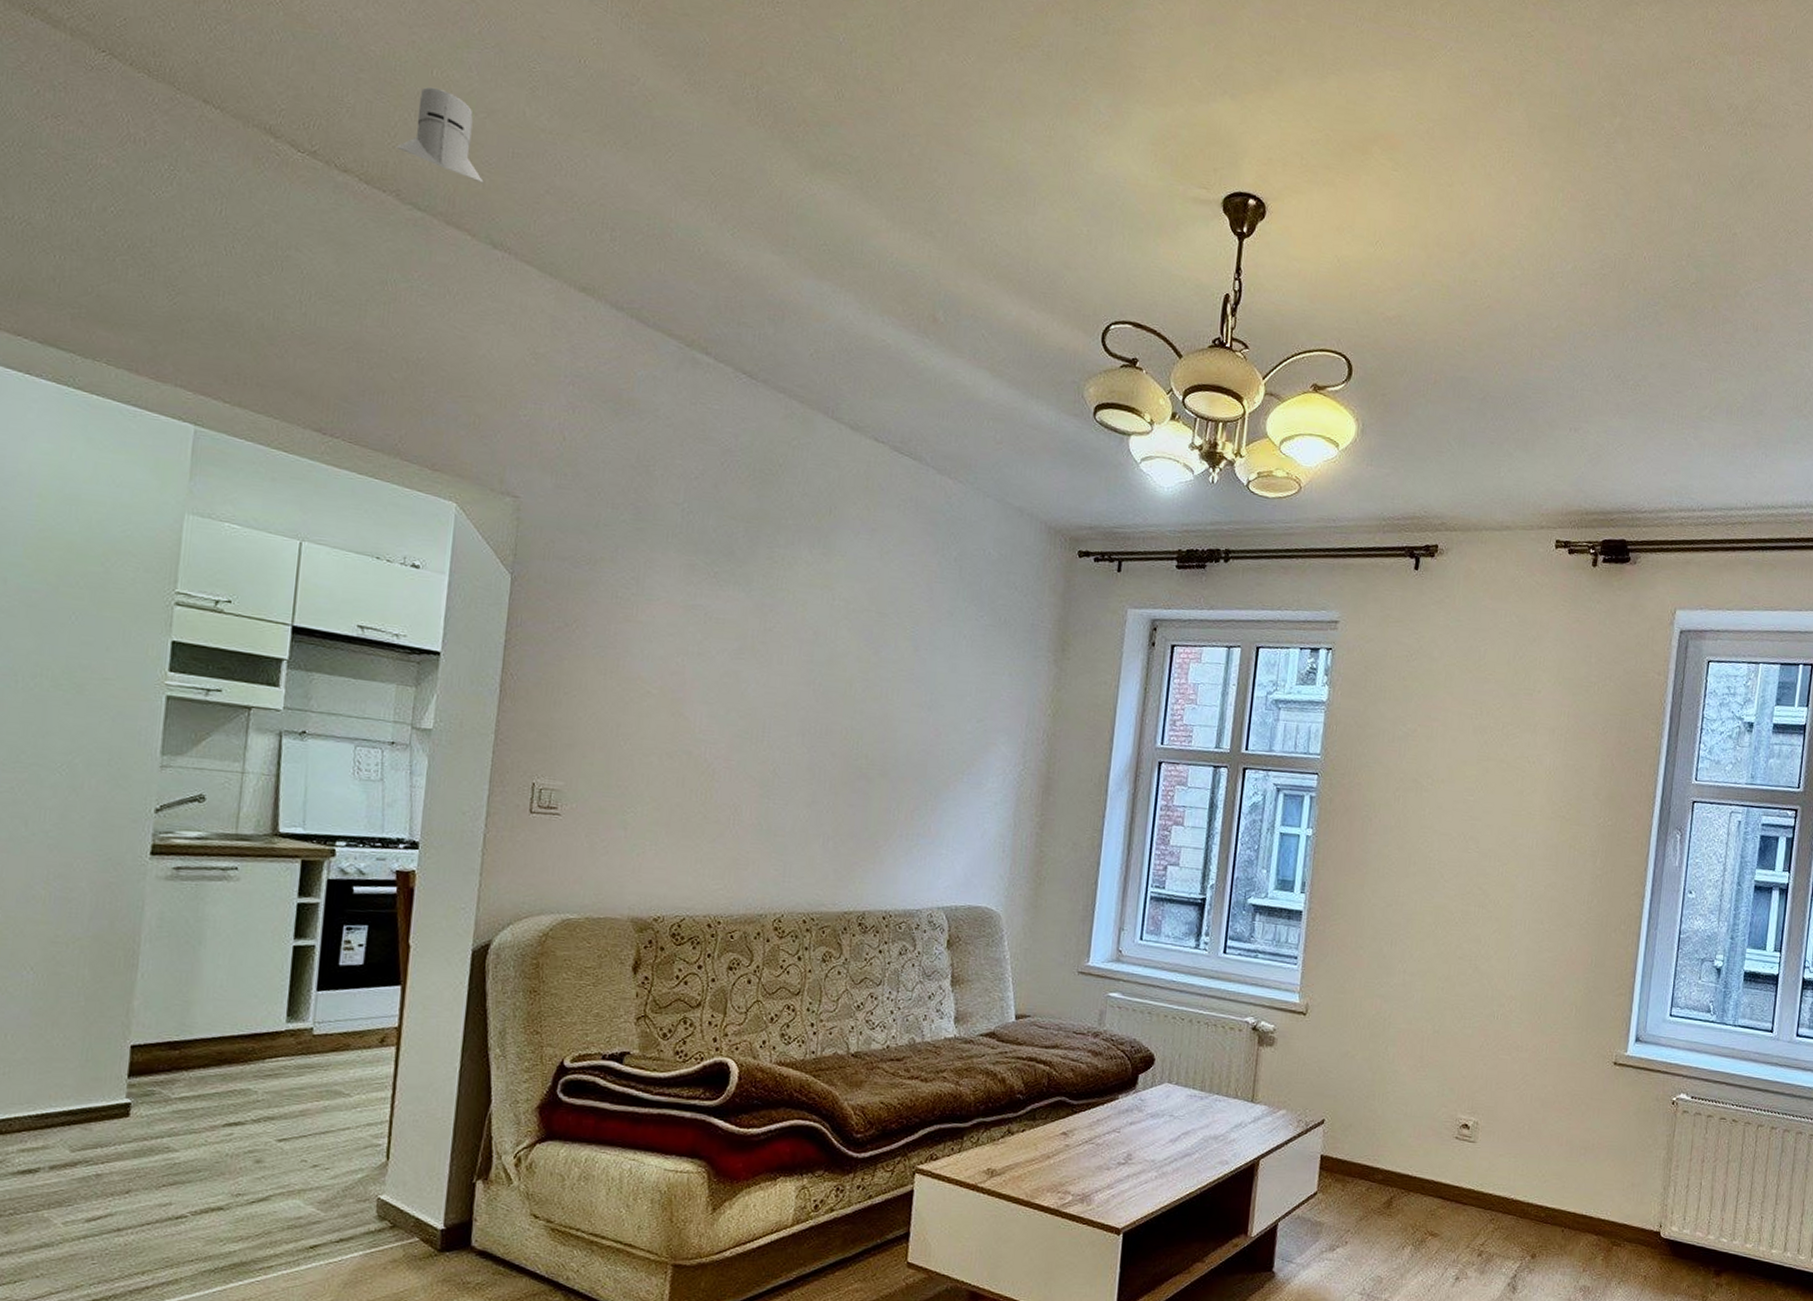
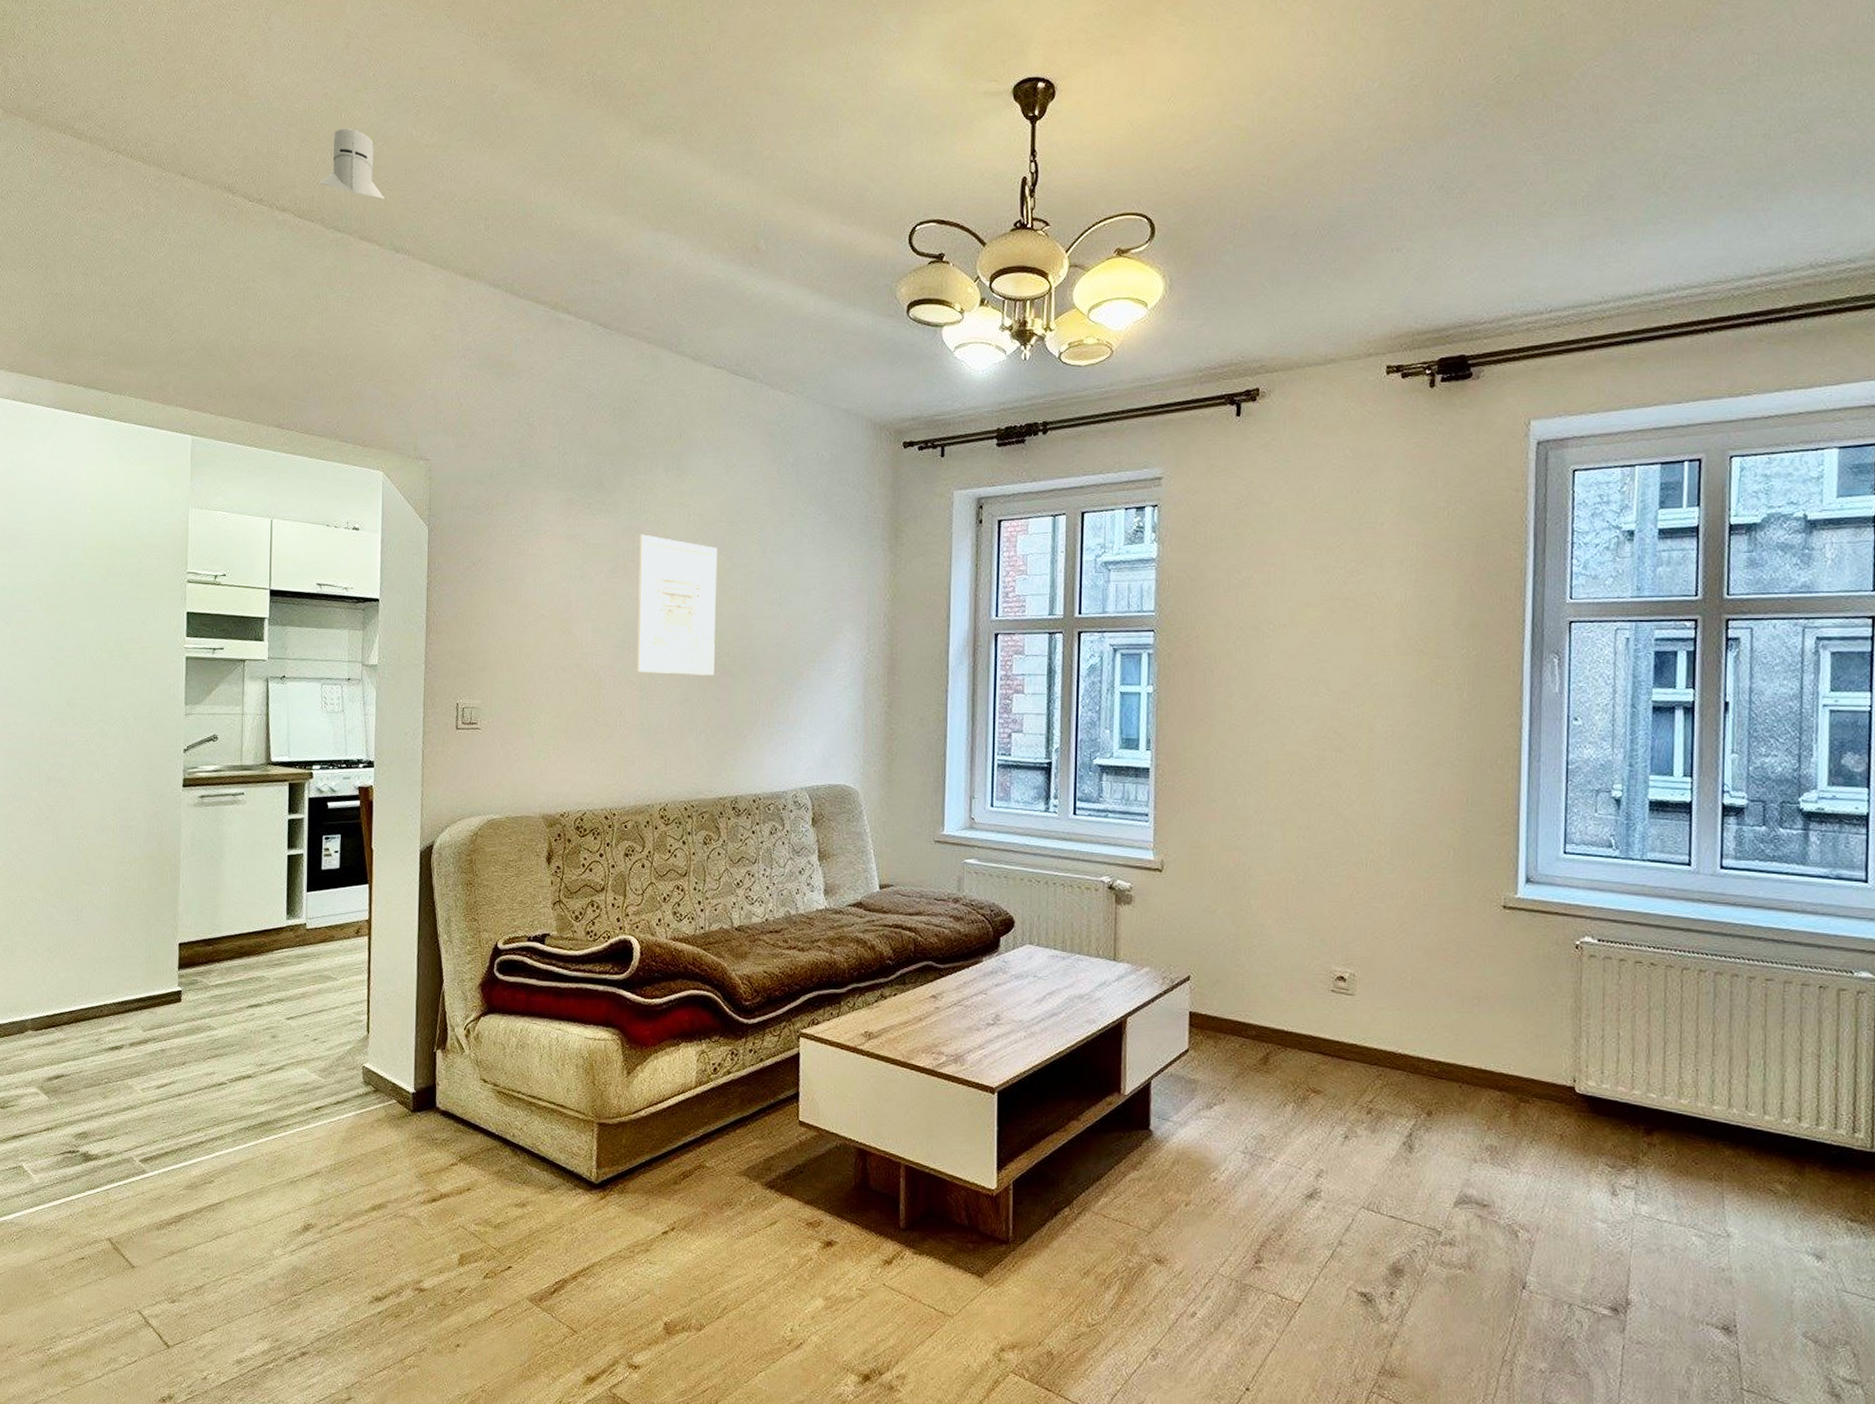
wall art: none [757,614,864,778] -> present [636,534,718,675]

